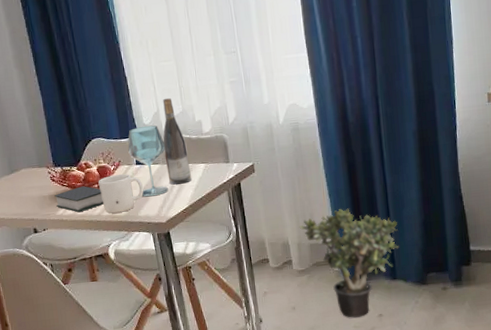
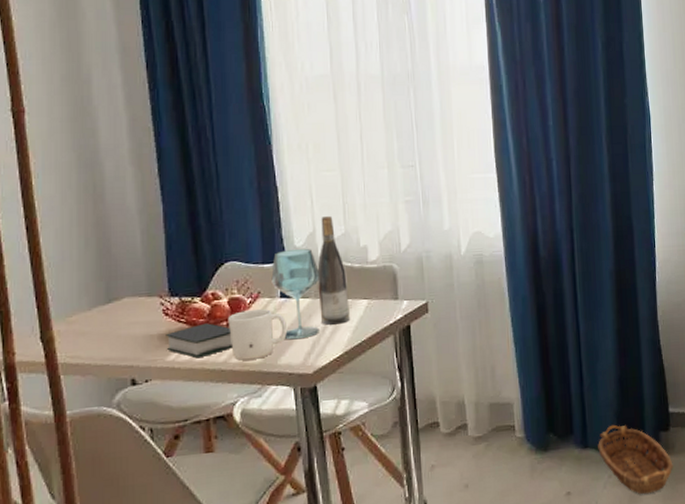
potted plant: present [299,208,399,318] -> none [477,360,592,497]
basket: none [405,260,475,318] -> present [598,424,673,495]

